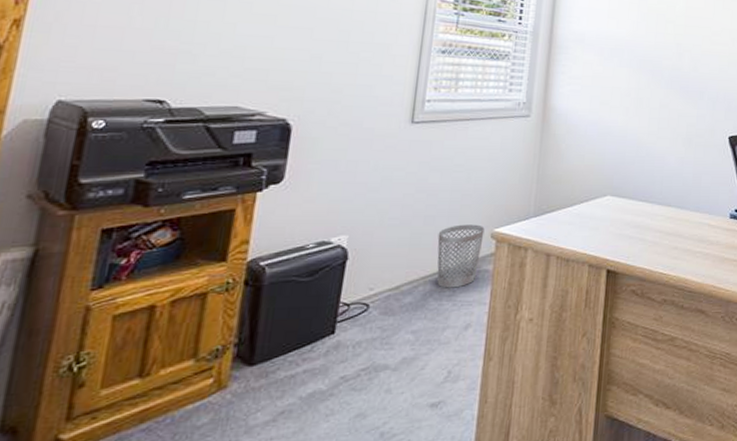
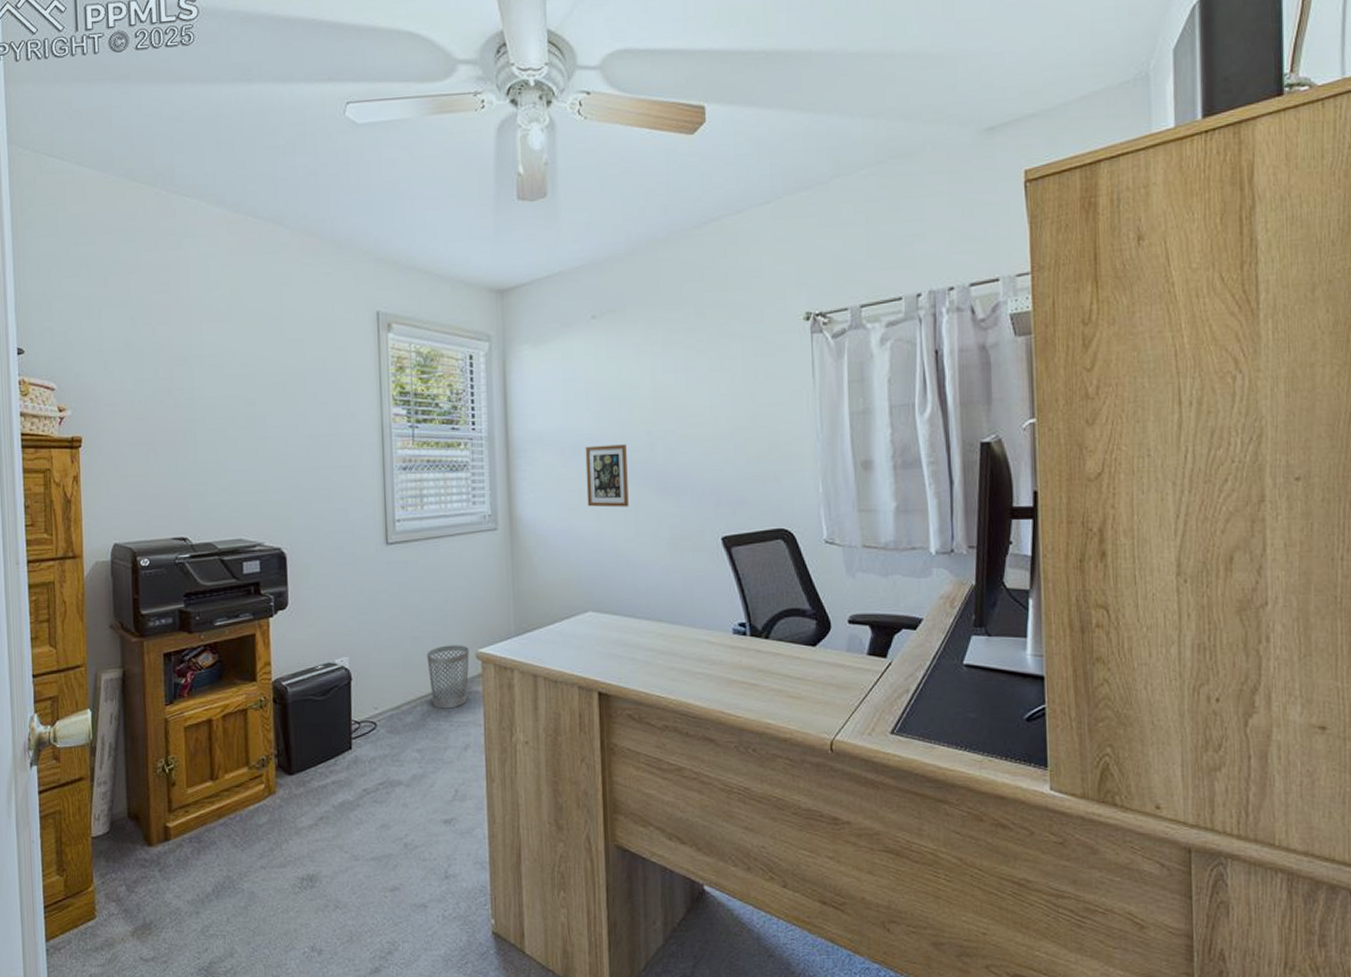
picture frame: none [618,50,658,105] -> present [585,444,629,508]

